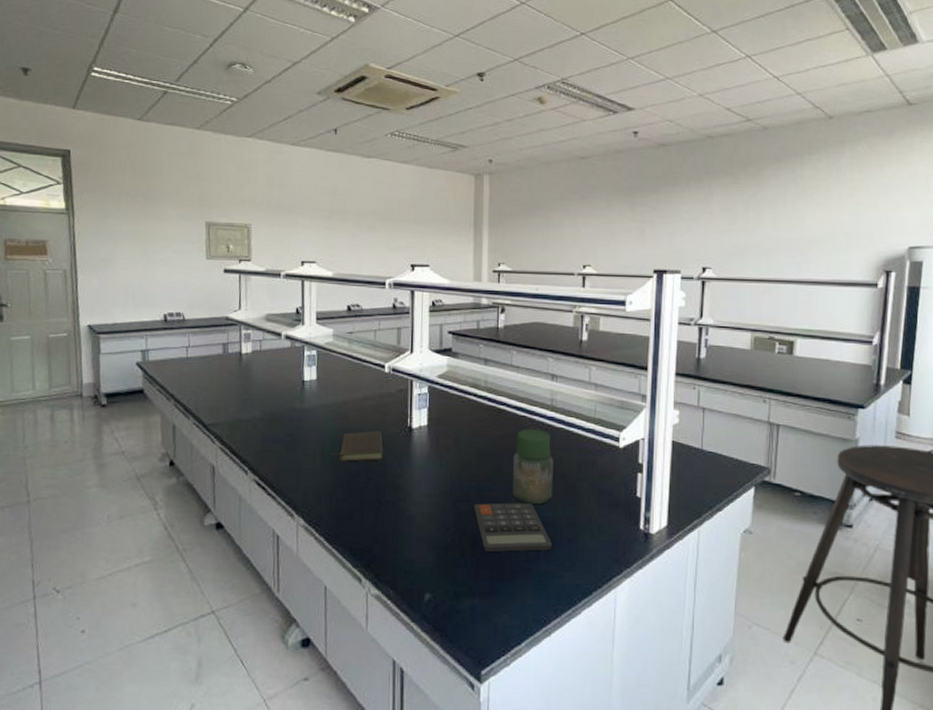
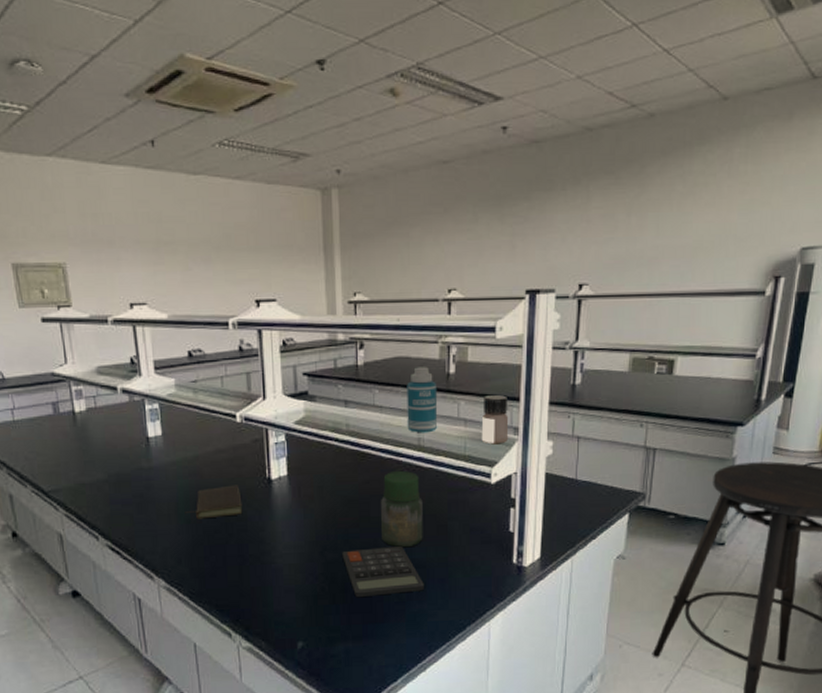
bottle: none [541,332,571,394] -> present [406,367,438,433]
bottle: none [611,363,637,410] -> present [481,395,509,444]

